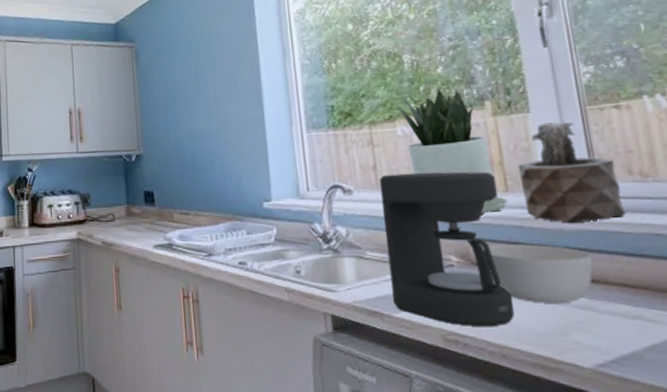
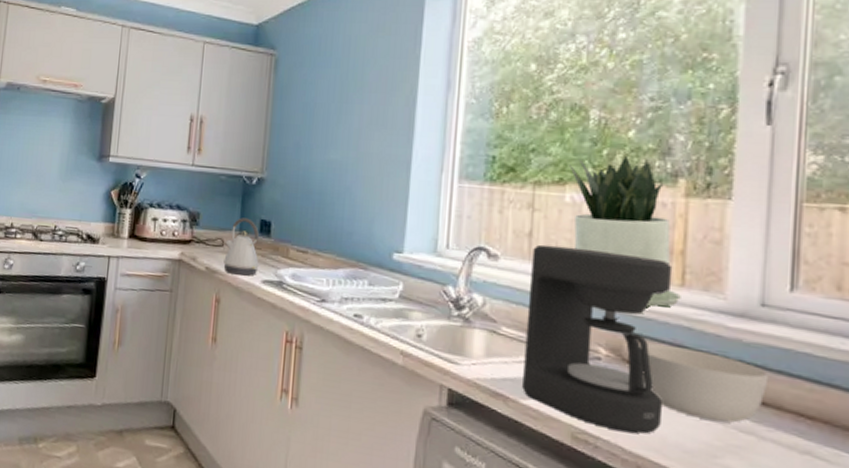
kettle: none [116,192,149,245] -> present [223,217,259,277]
succulent plant: present [517,121,626,223] -> none [701,214,824,339]

